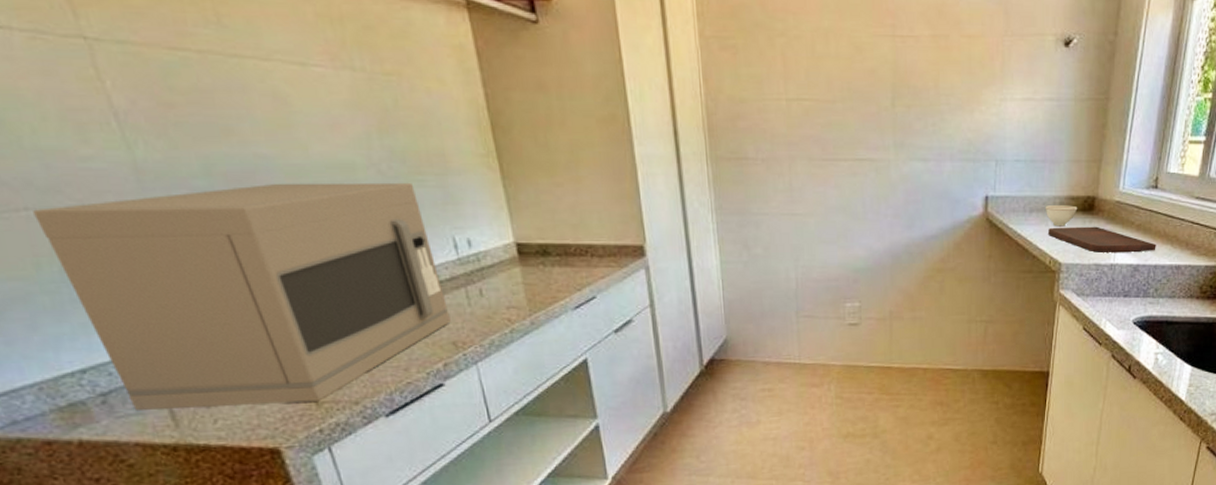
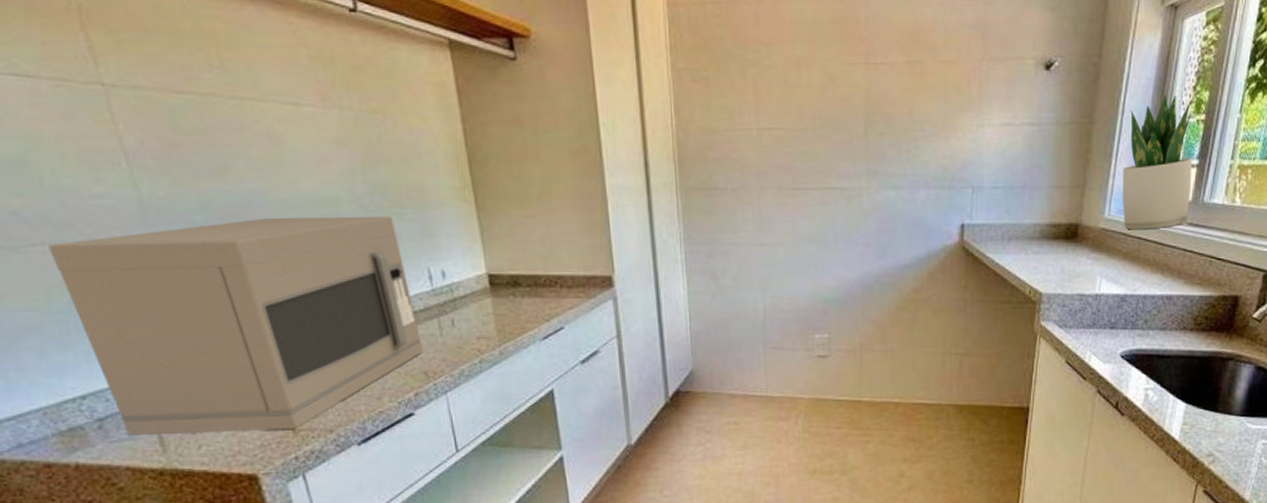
bowl: present [1046,205,1078,227] -> none [1025,233,1060,255]
cutting board: present [1048,226,1156,253] -> none [1028,255,1145,282]
planter: none [1135,74,1200,203] -> present [1122,95,1192,230]

